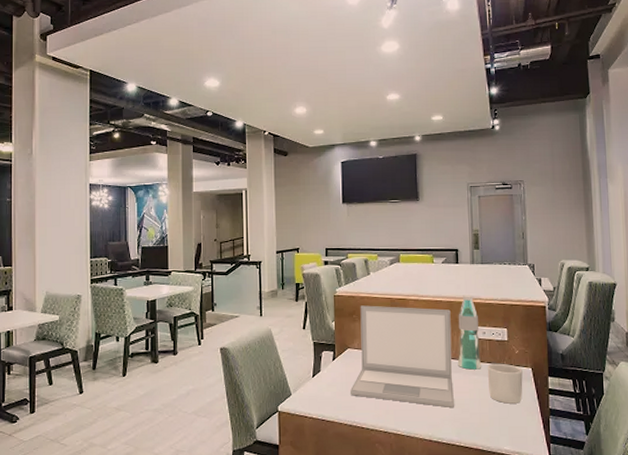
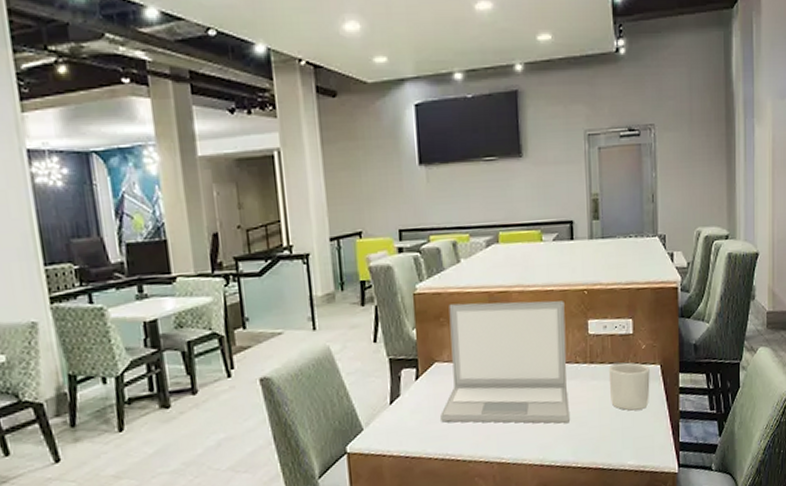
water bottle: present [457,295,482,370] -> none [573,280,603,374]

